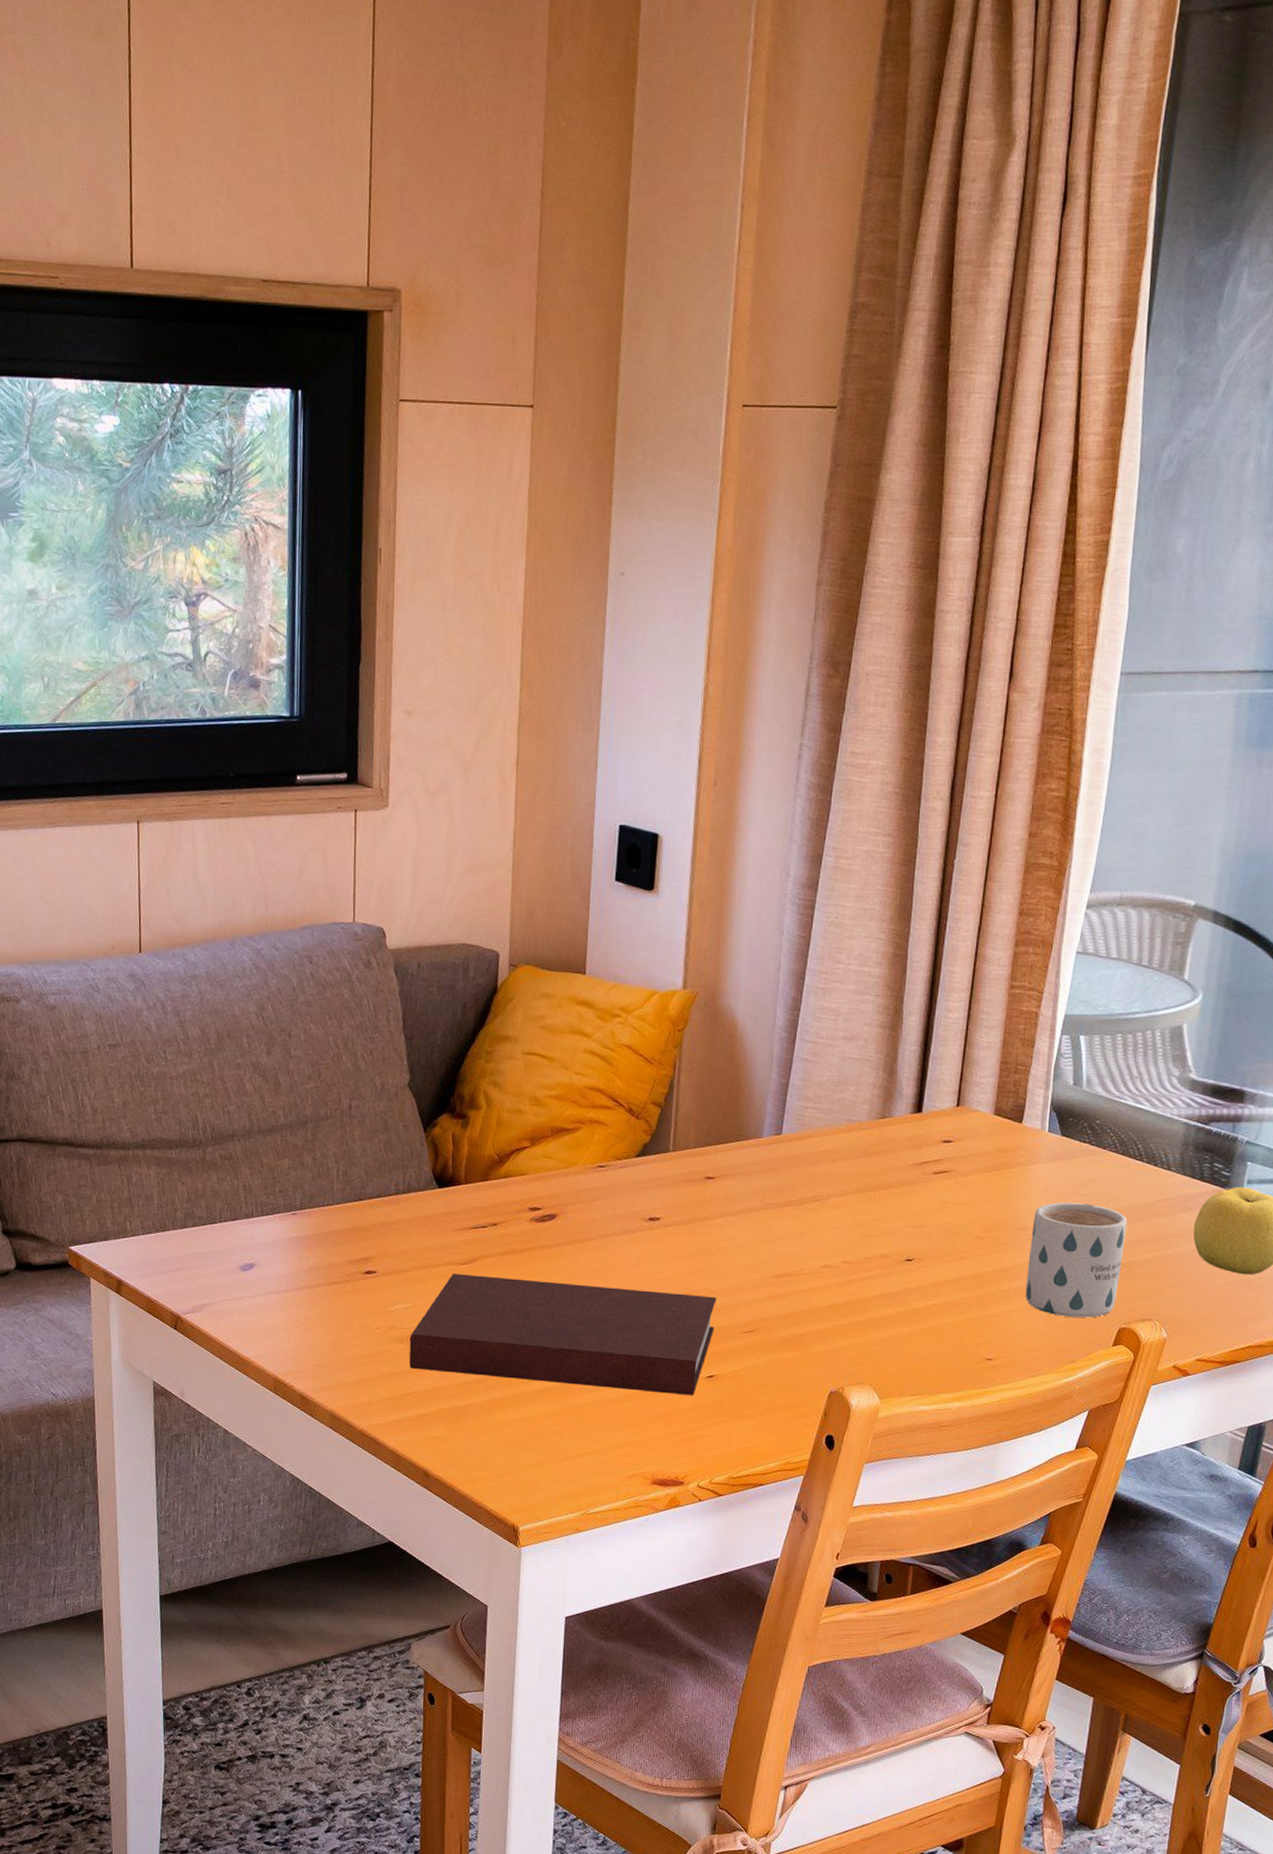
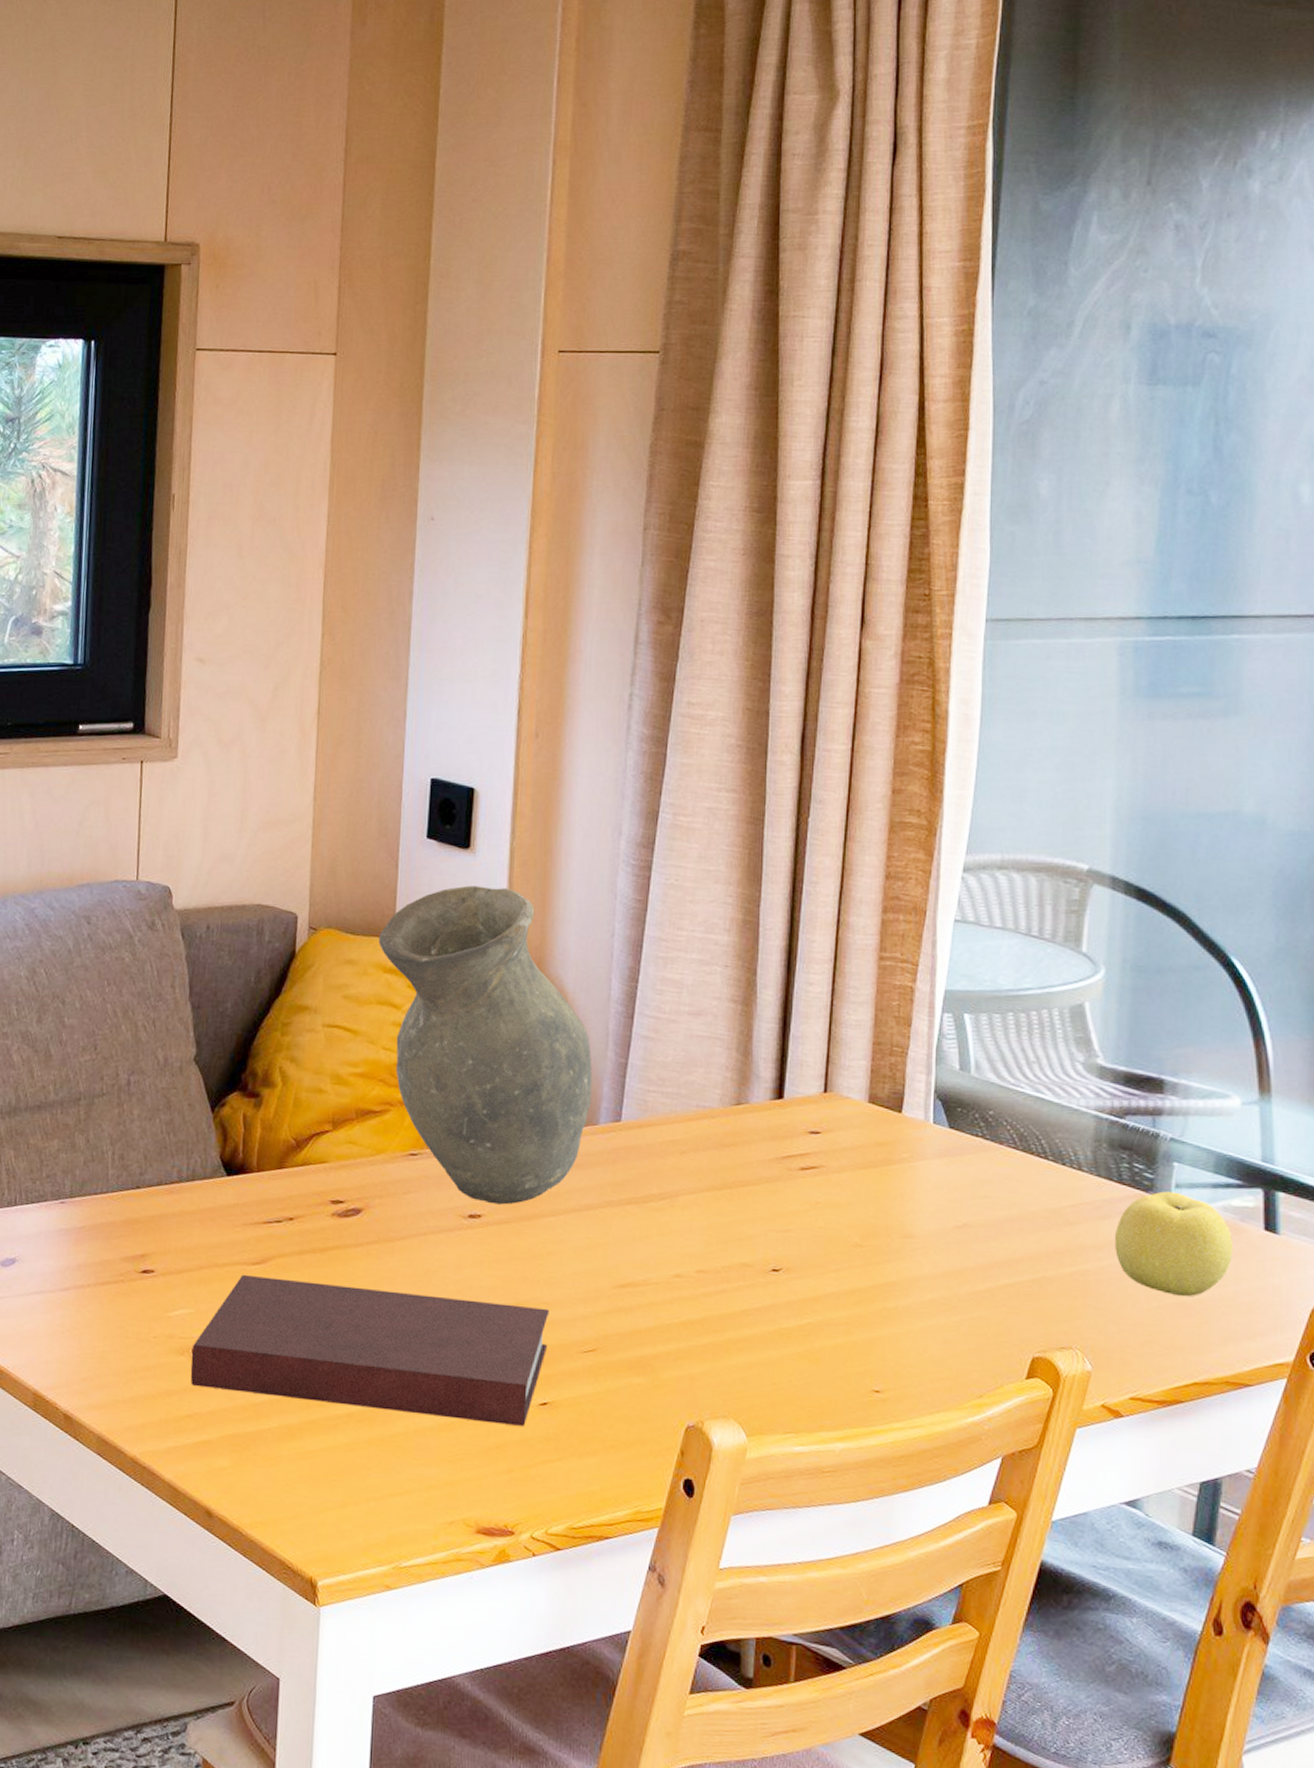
vase: none [571,924,758,1209] -> present [378,885,592,1205]
mug: present [1025,1202,1127,1318] -> none [917,1206,1034,1344]

